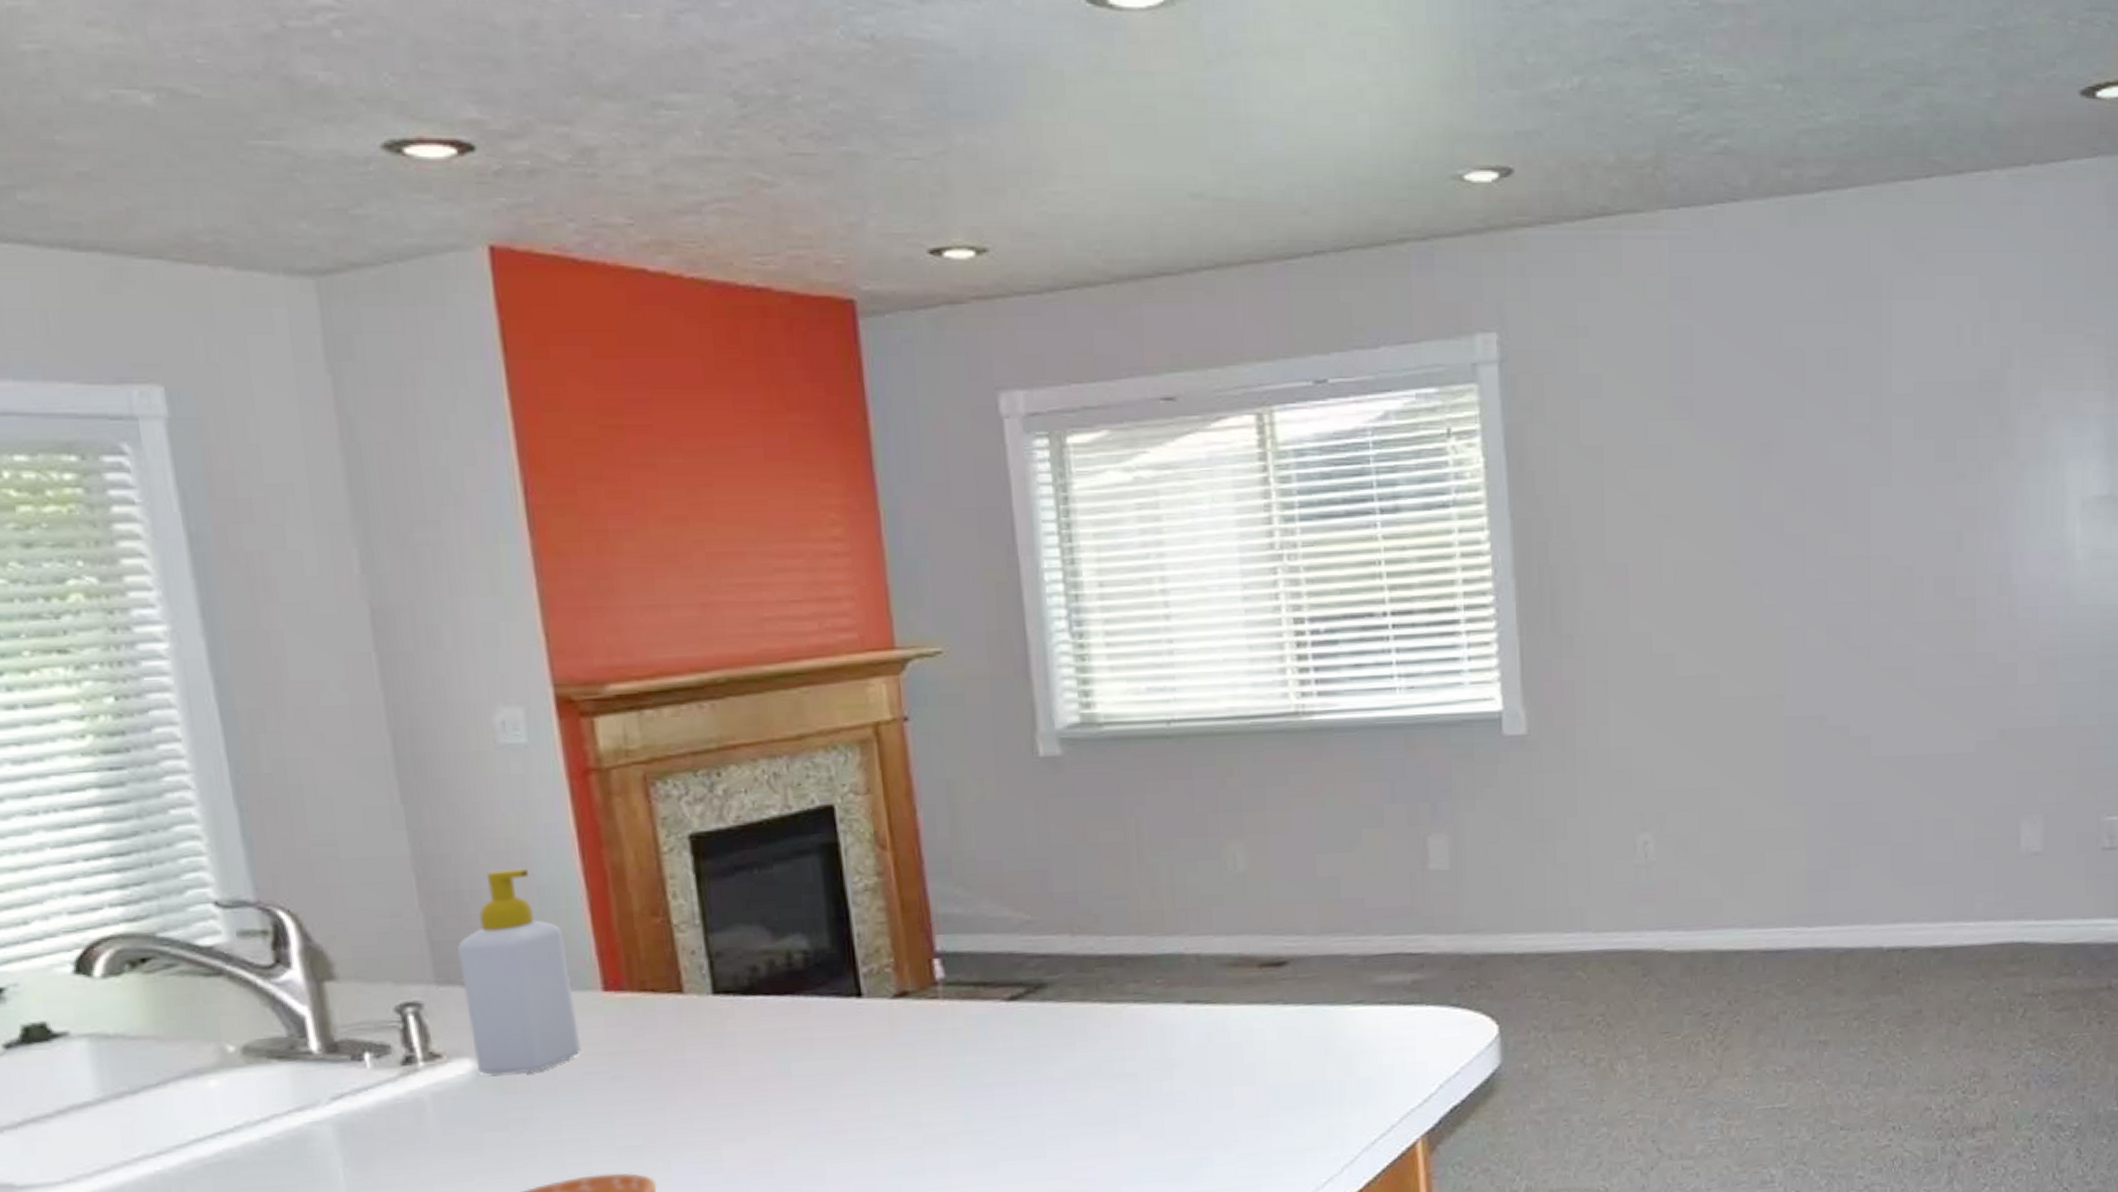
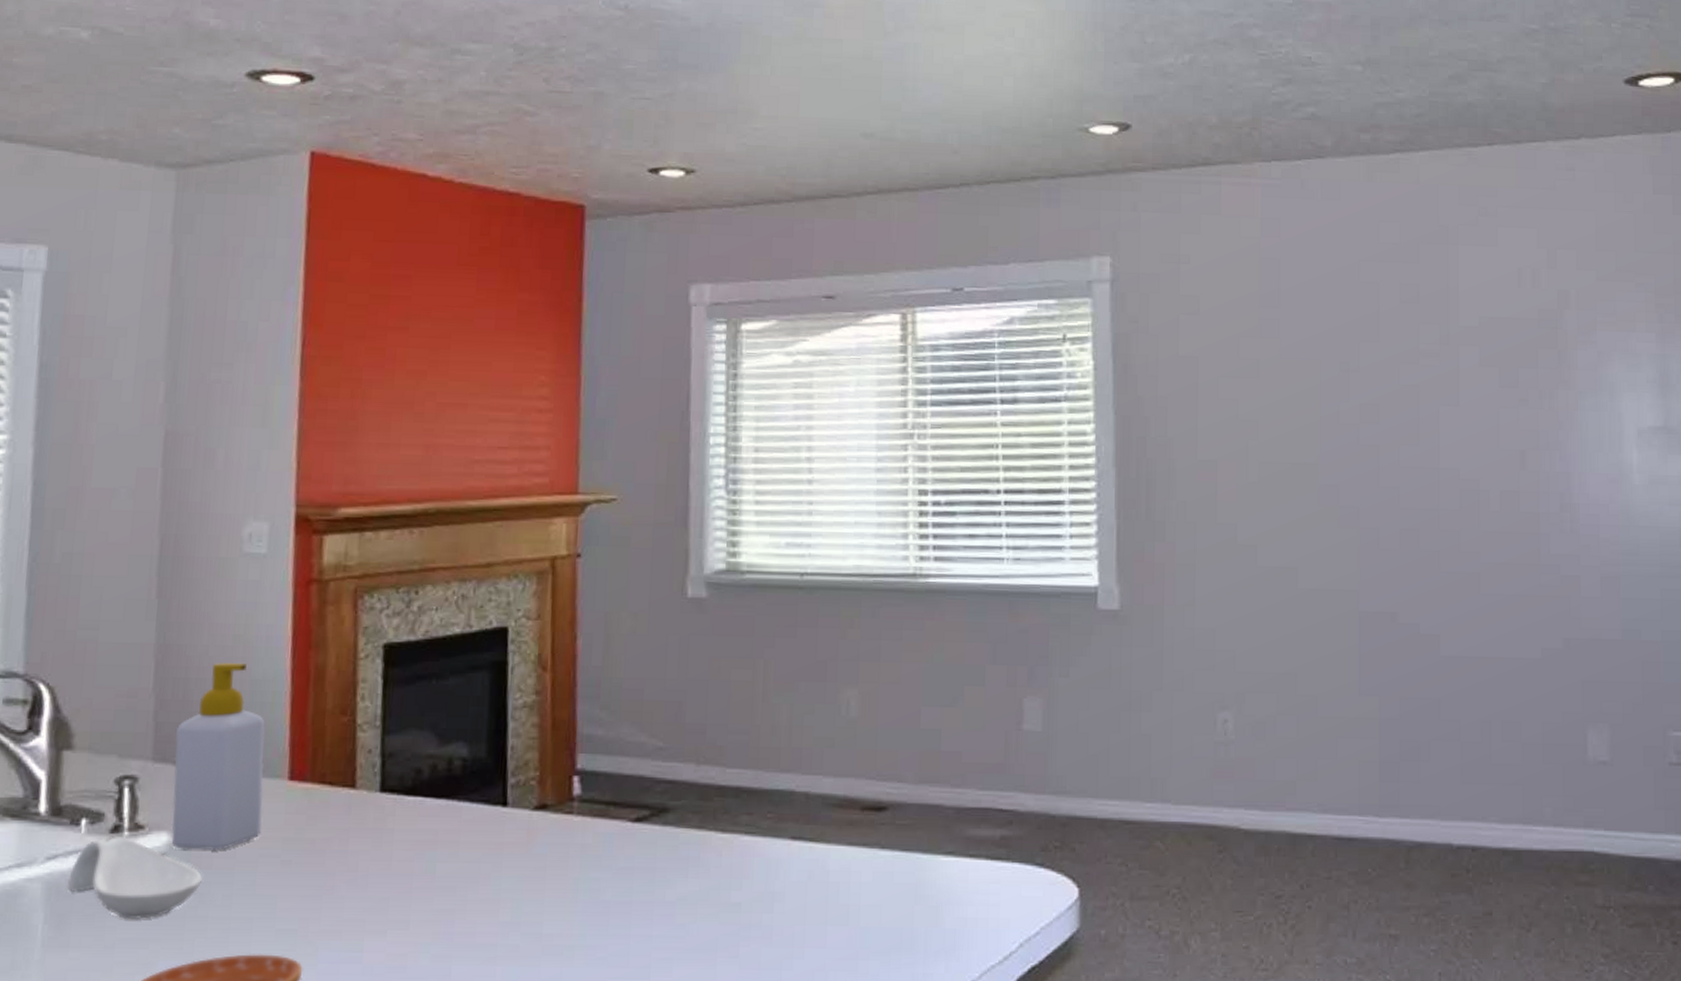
spoon rest: none [362,1067,523,1153] -> present [67,837,203,920]

